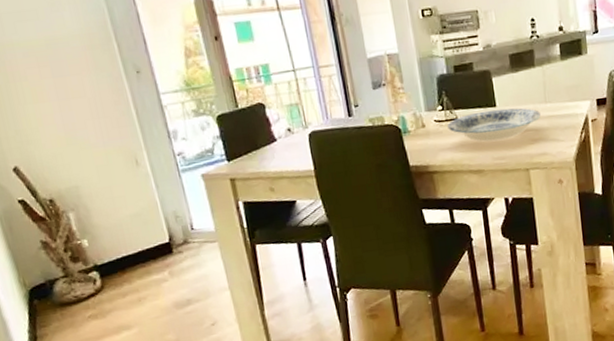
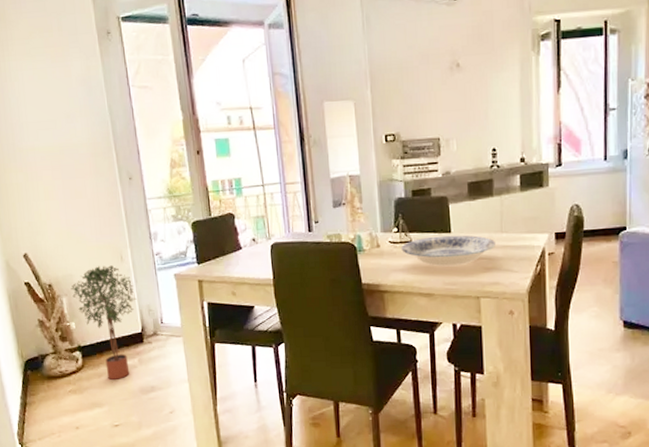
potted tree: none [77,171,160,298] -> present [70,265,137,380]

